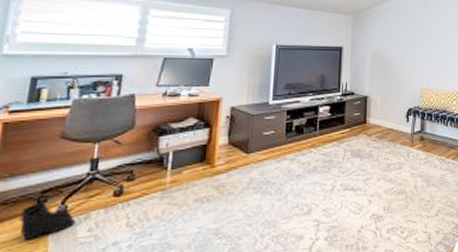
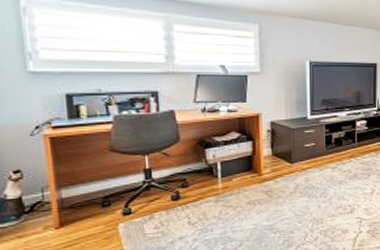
boots: present [19,199,76,241] -> none [89,203,142,237]

